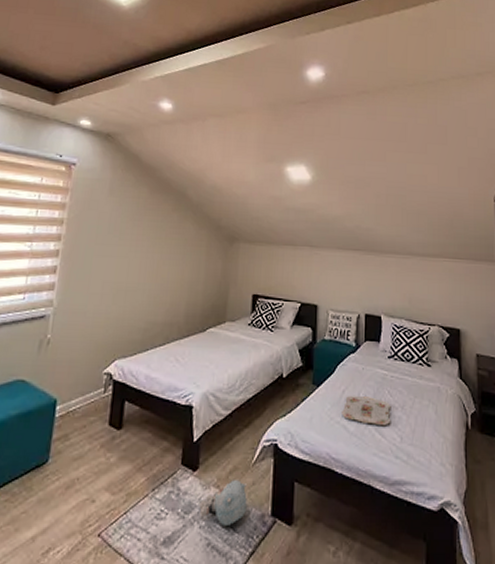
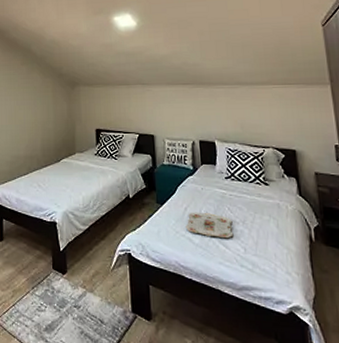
plush toy: present [199,480,248,525] -> none [71,282,110,318]

